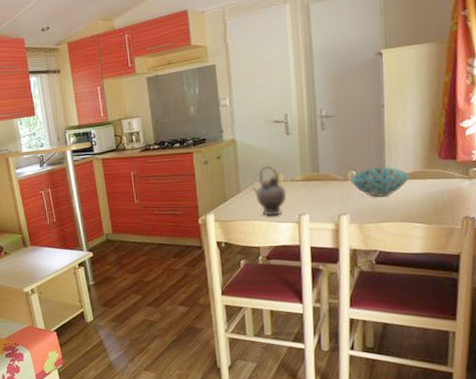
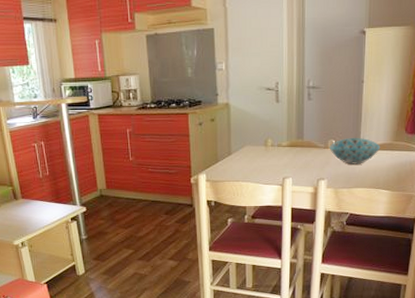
teapot: present [251,165,287,216] -> none [241,130,273,178]

